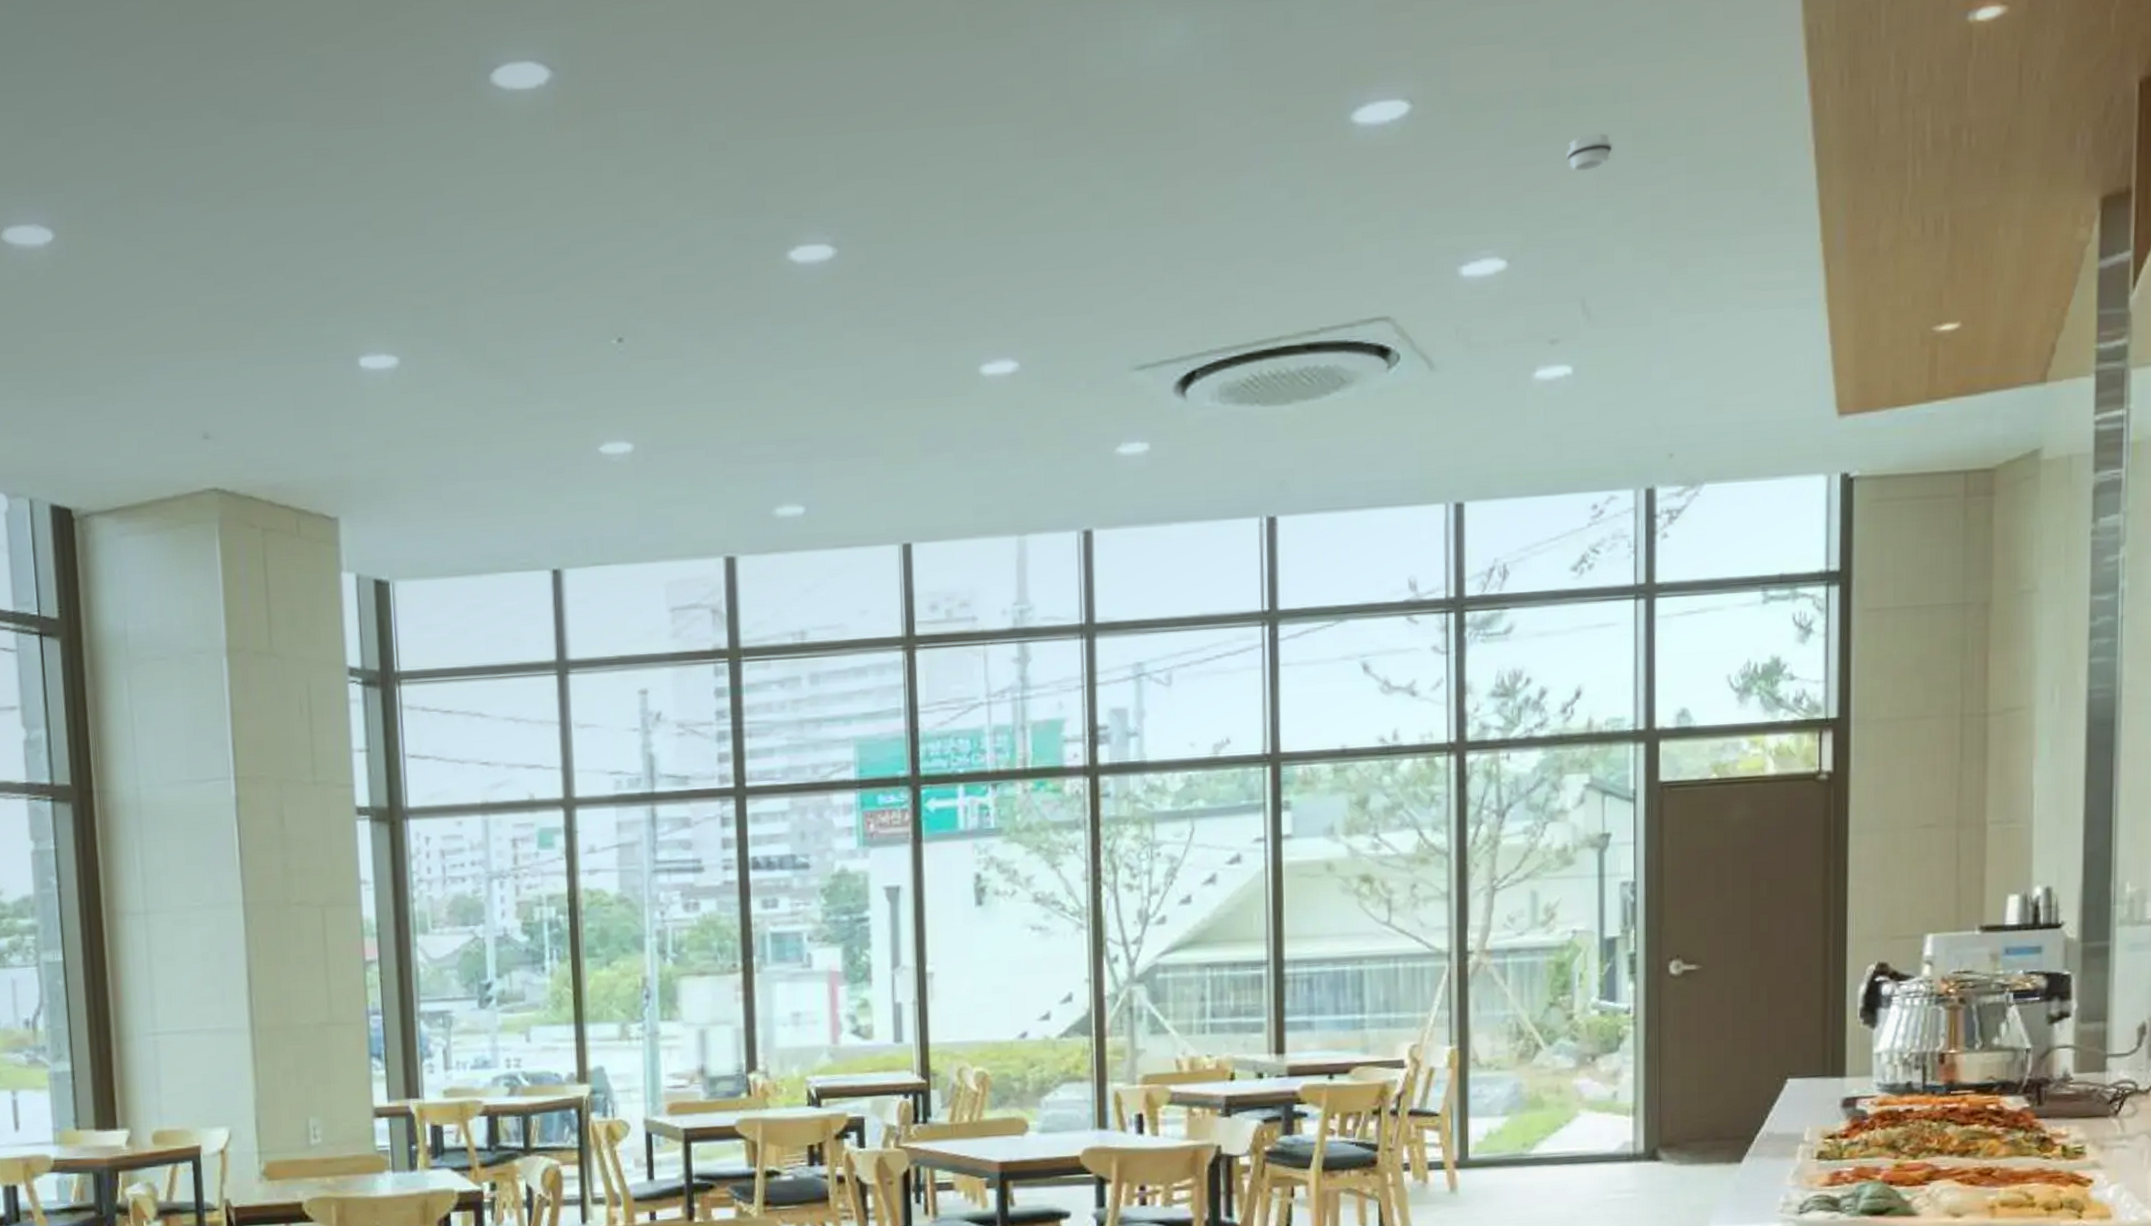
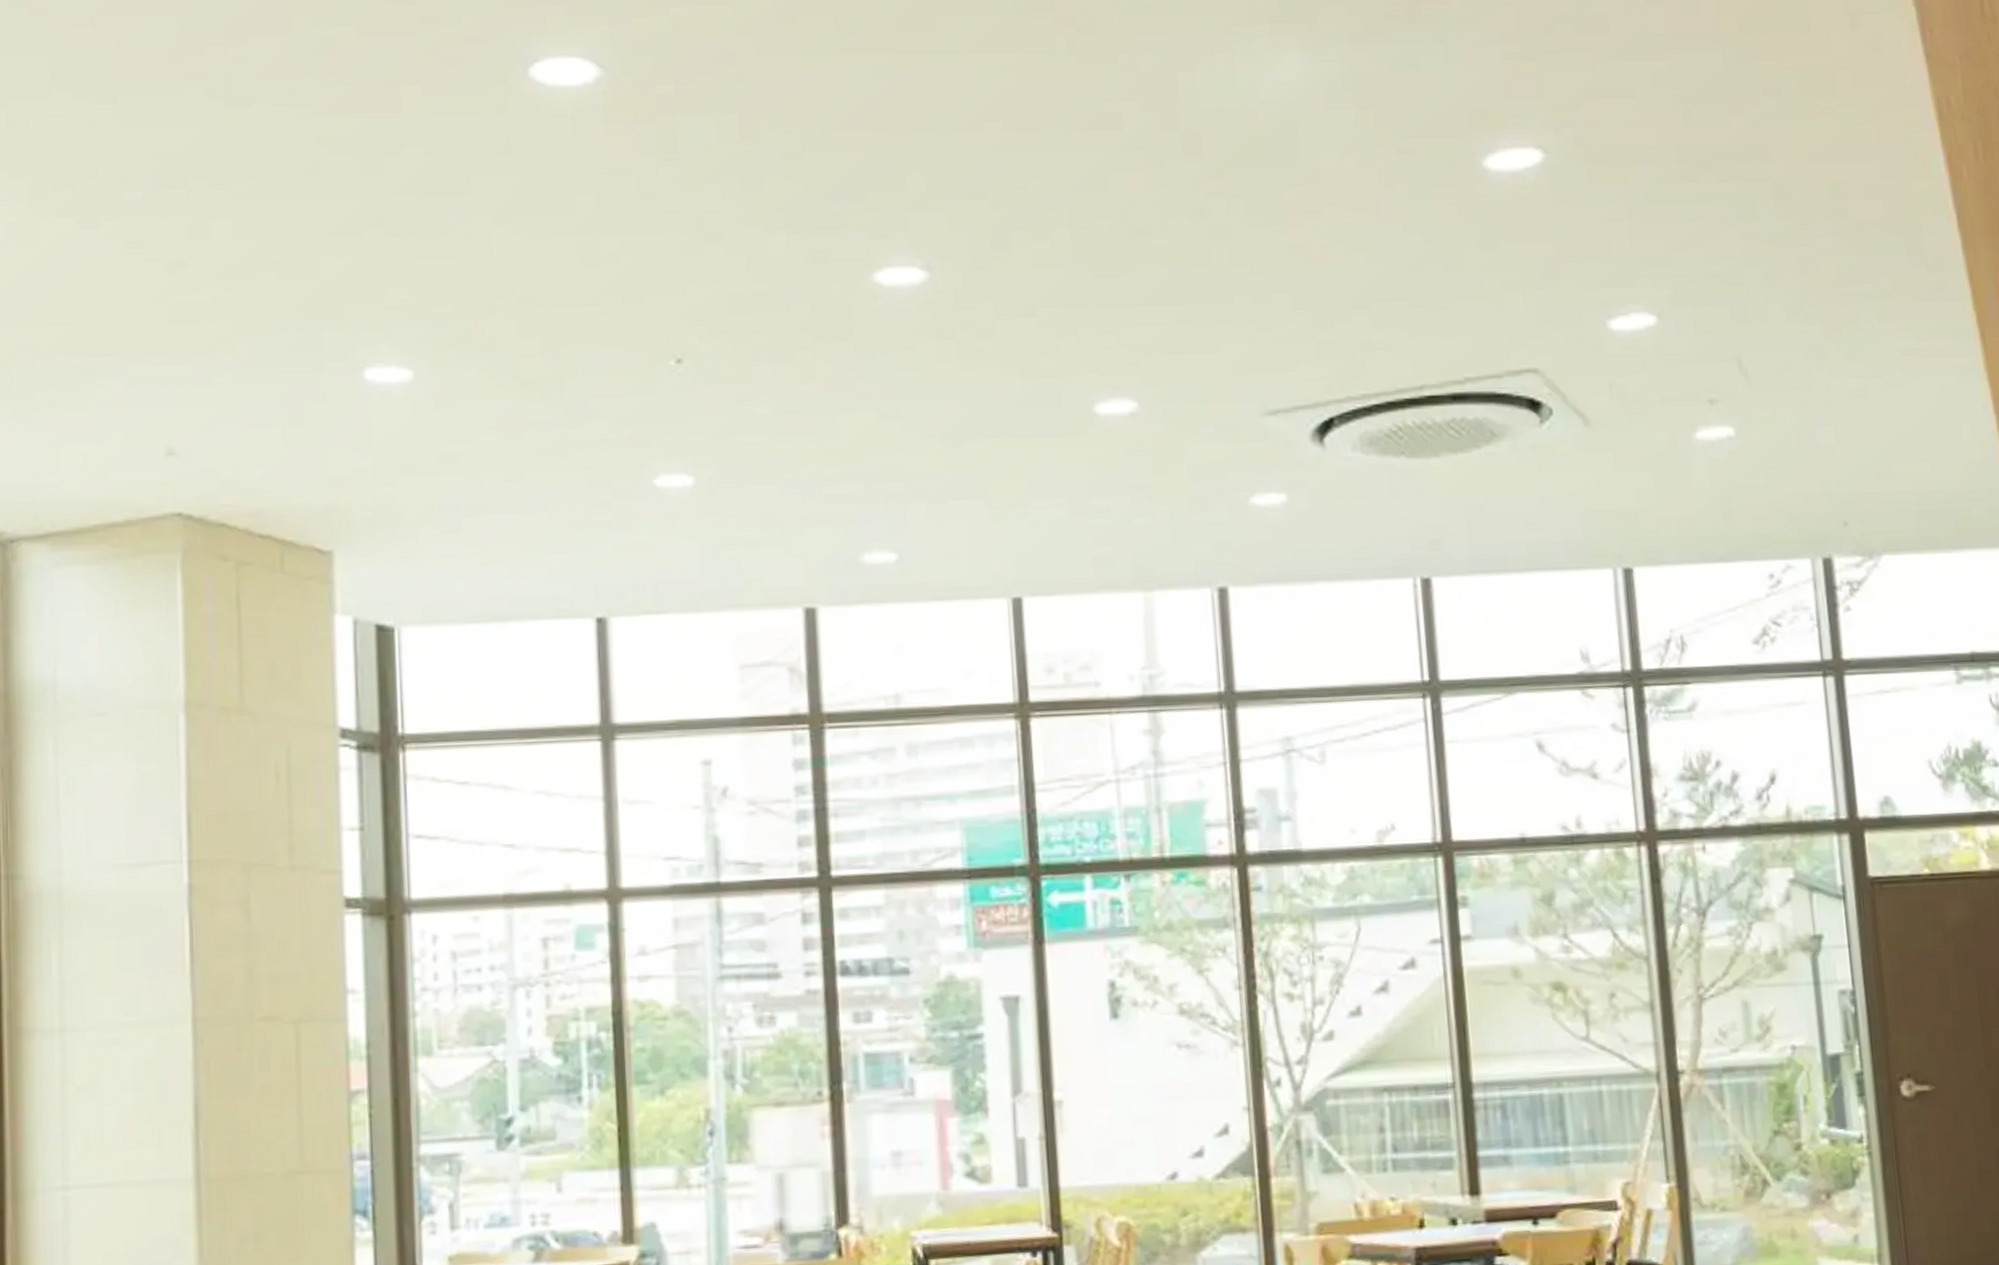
smoke detector: present [1566,132,1613,172] -> none [1708,191,1755,229]

